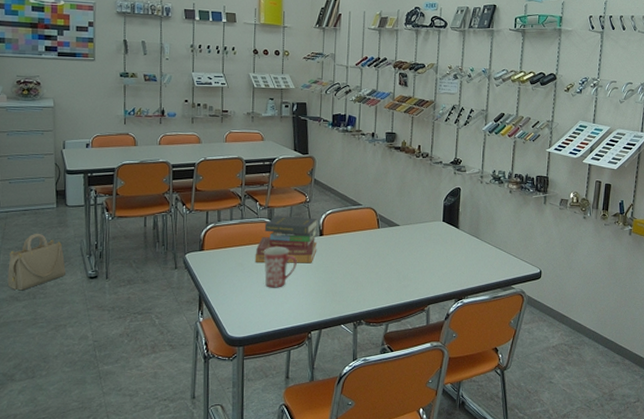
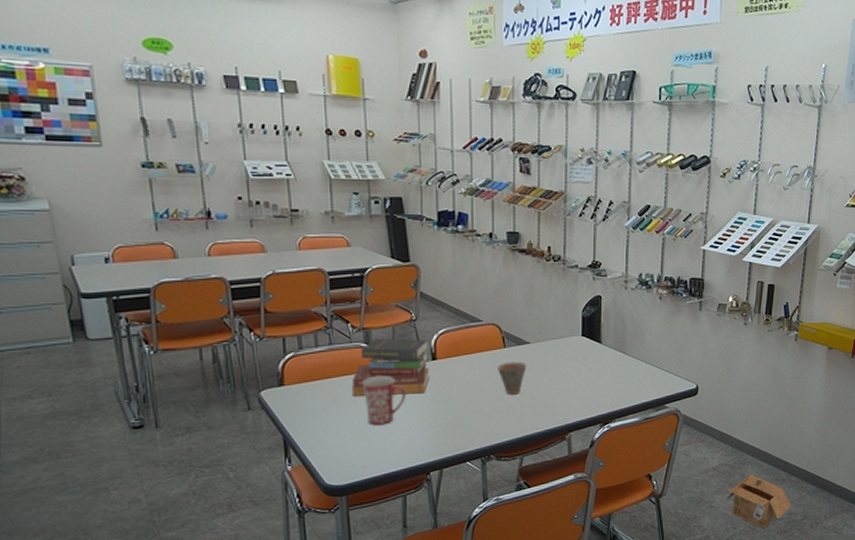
handbag: present [7,233,66,291] -> none [13,376,98,450]
cup: none [371,240,396,269] -> present [496,361,527,395]
carton: none [564,355,625,408] -> present [726,474,791,529]

